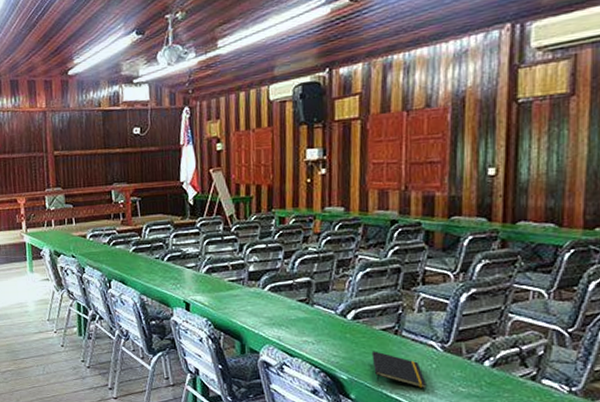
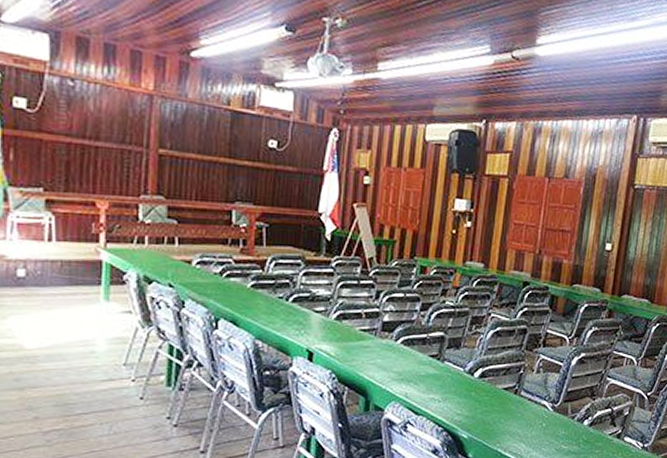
notepad: present [371,351,426,389] -> none [492,410,536,447]

